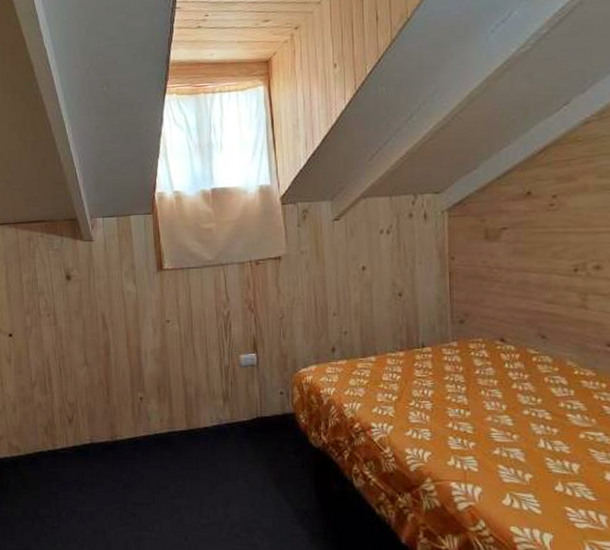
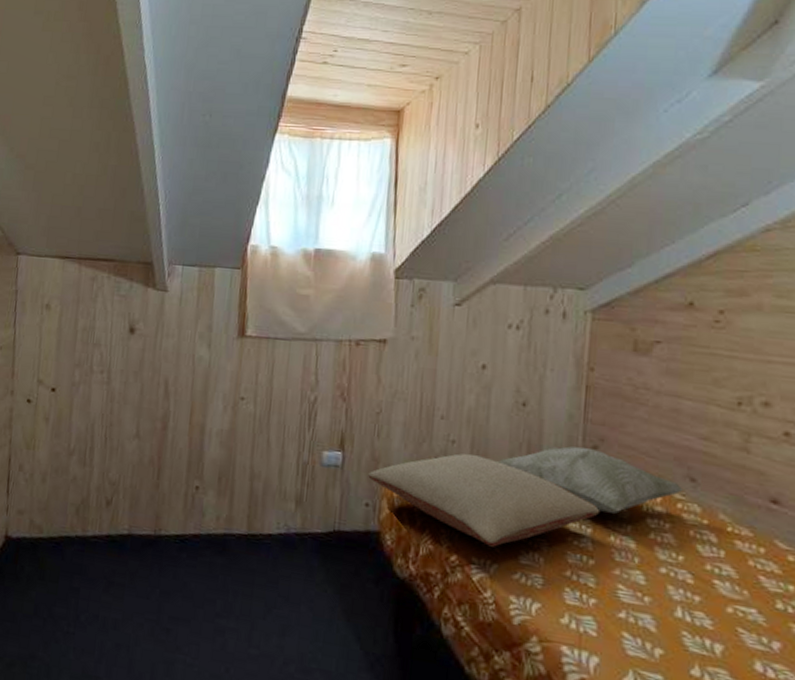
pillow: none [279,340,471,413] -> present [368,453,601,547]
decorative pillow: none [384,322,537,372] -> present [499,446,684,514]

